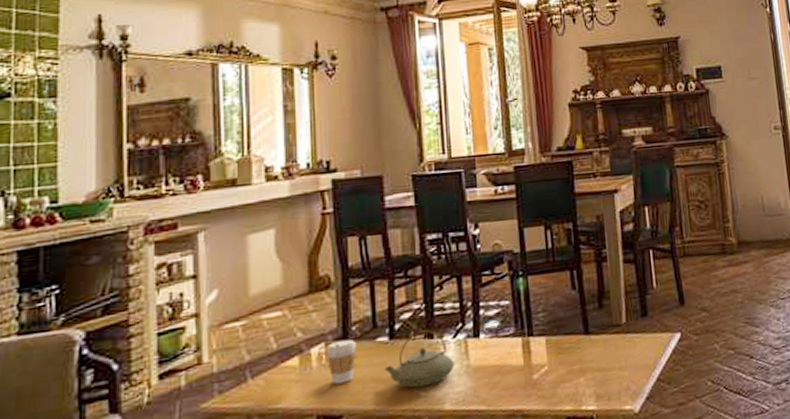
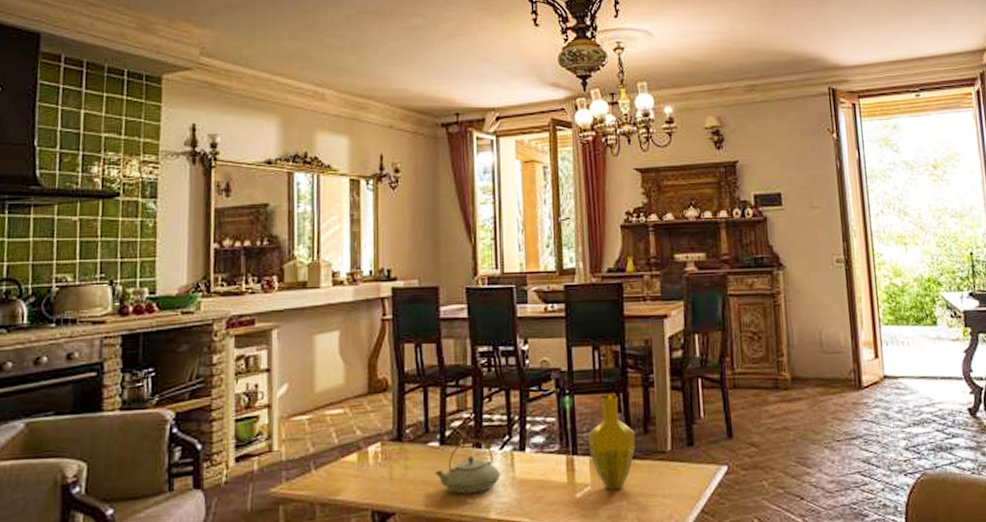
coffee cup: present [326,339,356,385] -> none [382,441,409,483]
vase: none [542,271,591,369] -> present [587,394,636,491]

